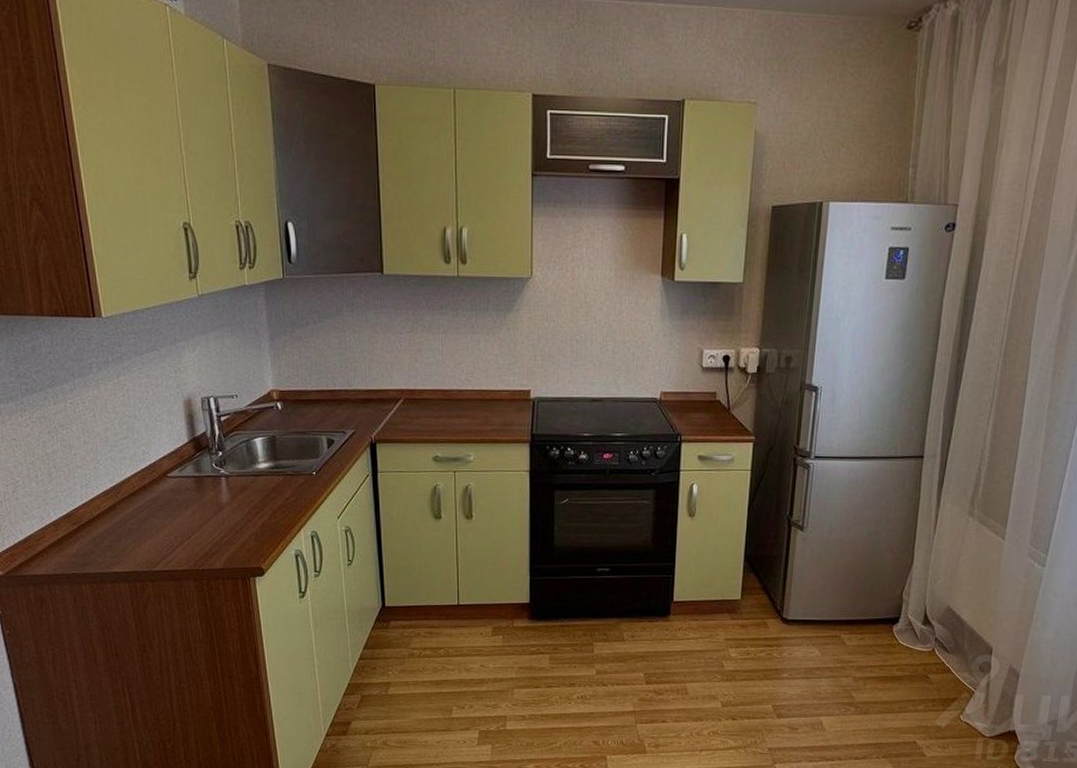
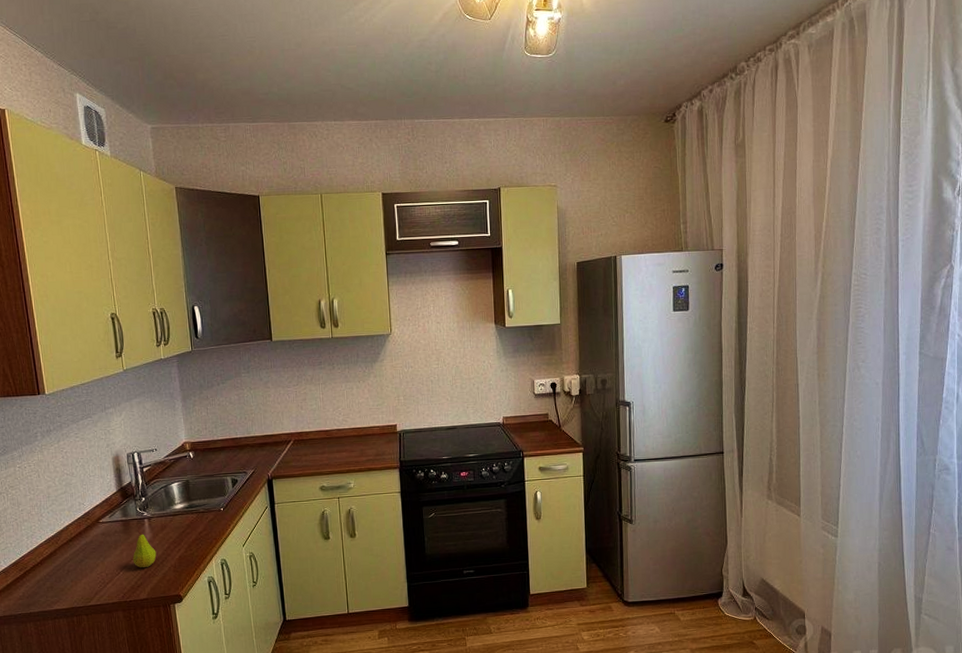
fruit: none [206,489,235,533] -> present [132,529,157,568]

